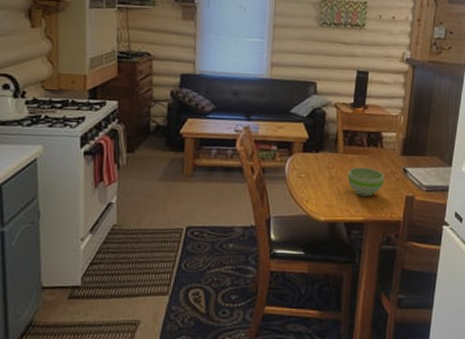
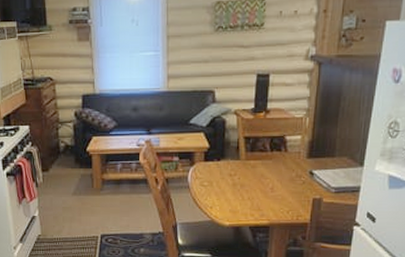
bowl: present [347,167,385,197] -> none [250,172,290,201]

